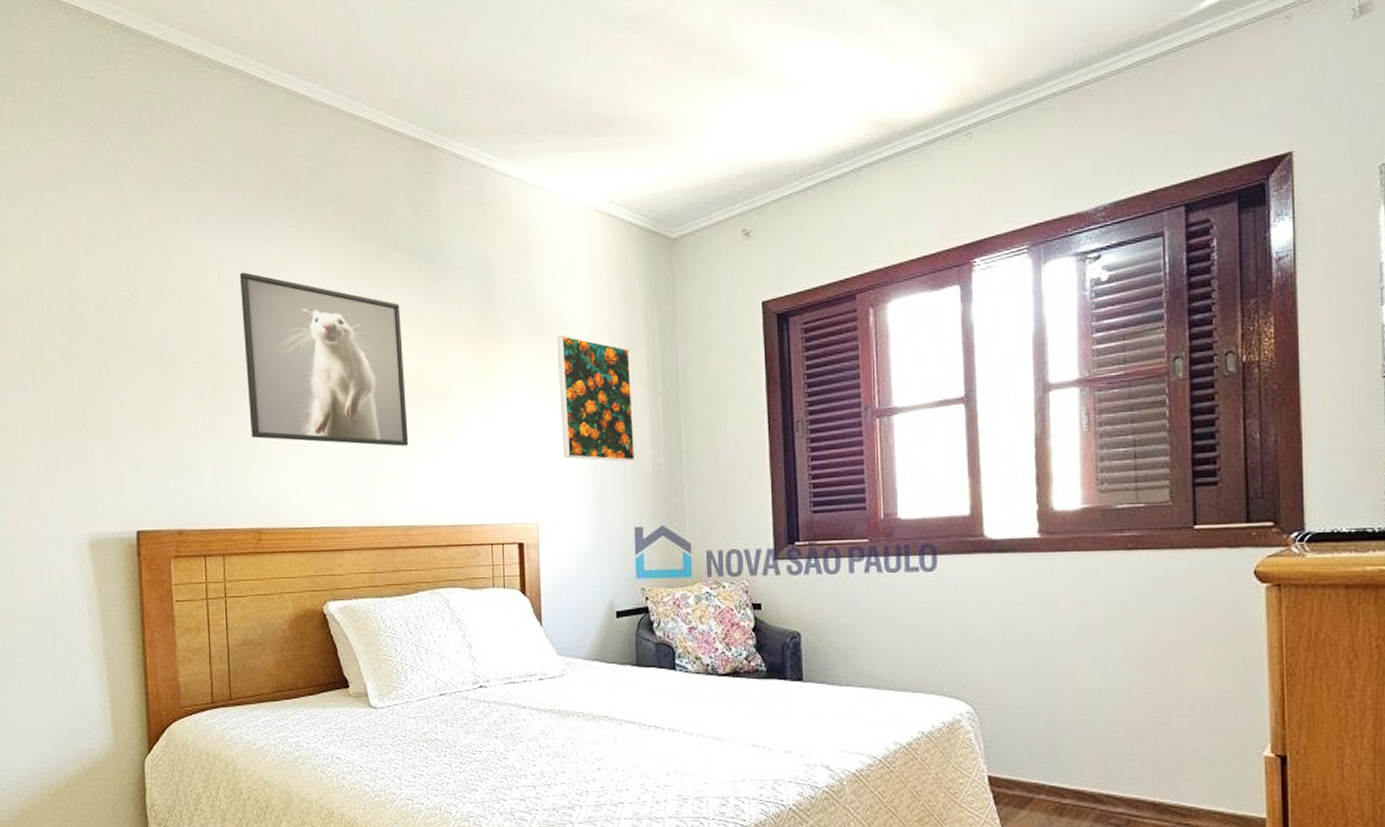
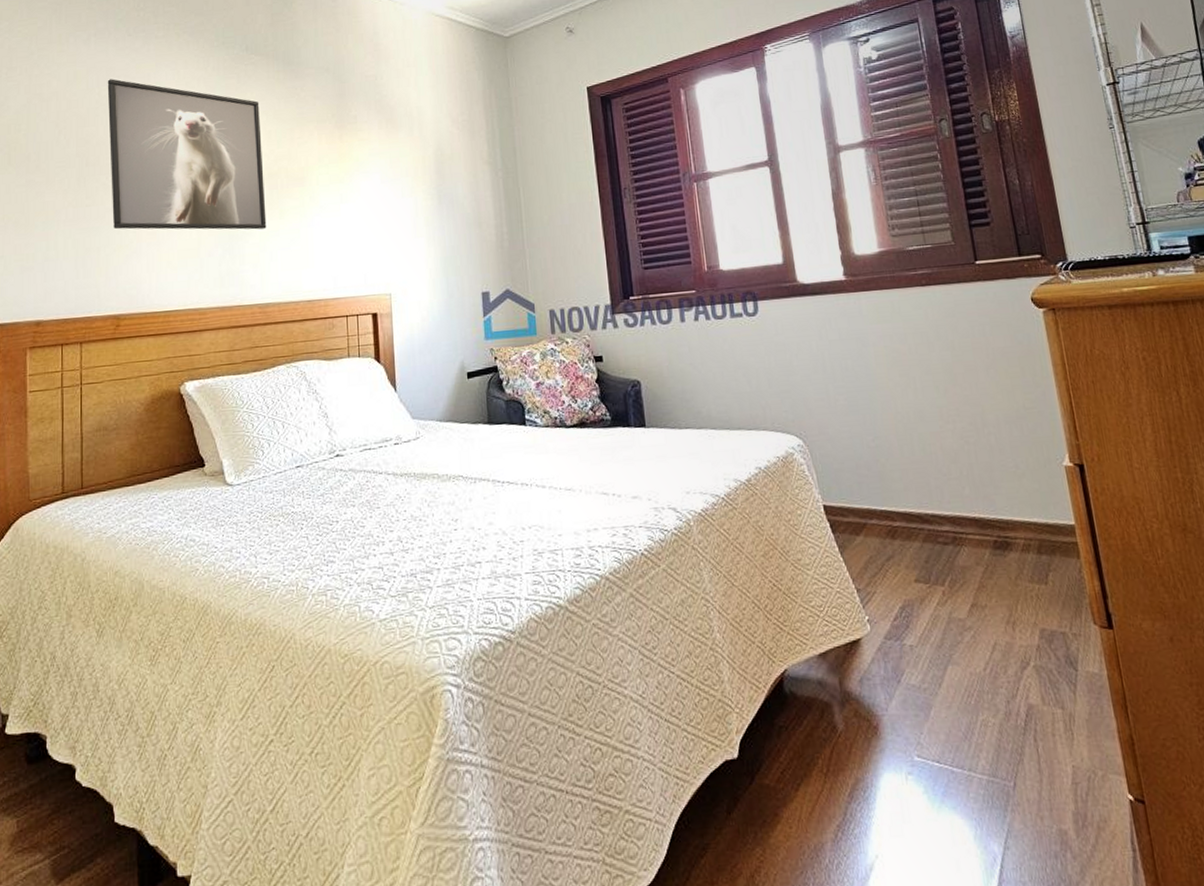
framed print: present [556,335,636,461] -> none [404,123,480,233]

